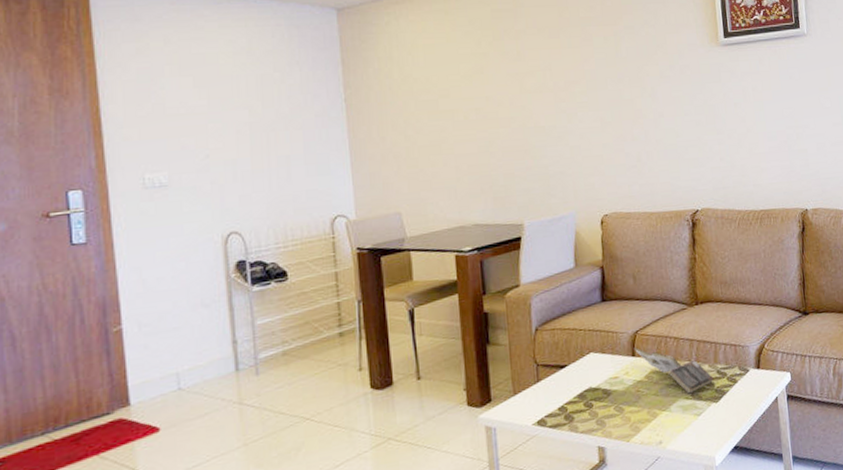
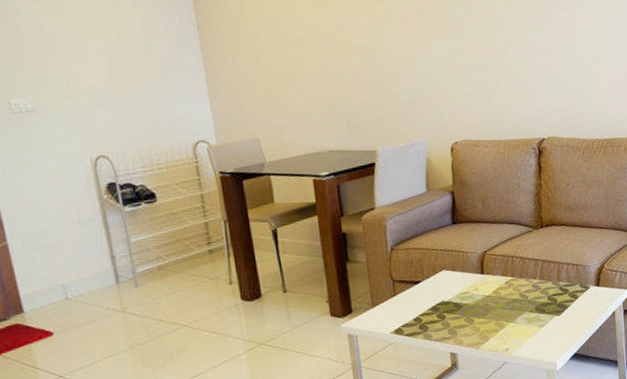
paperback book: present [633,347,714,394] -> none [482,266,557,308]

